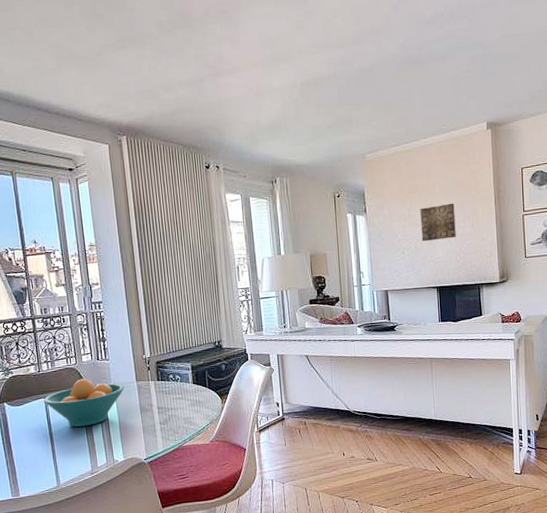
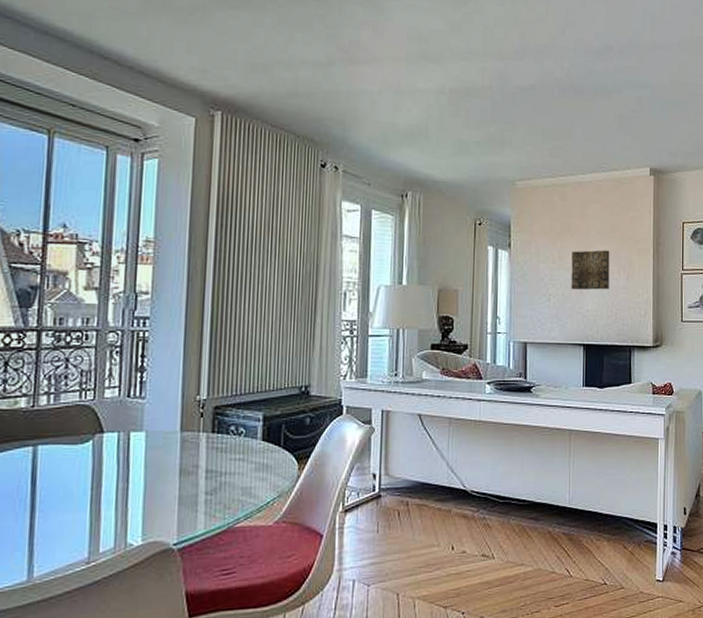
fruit bowl: present [43,378,124,427] -> none [31,421,161,492]

